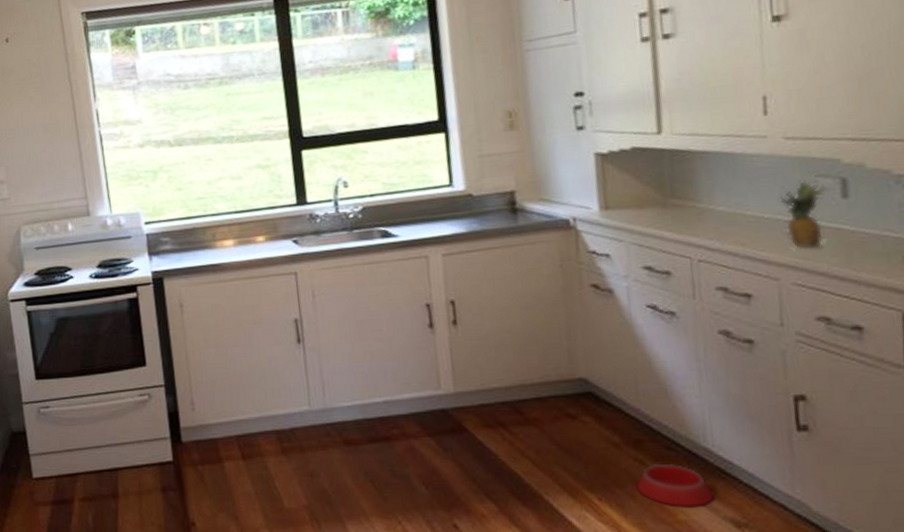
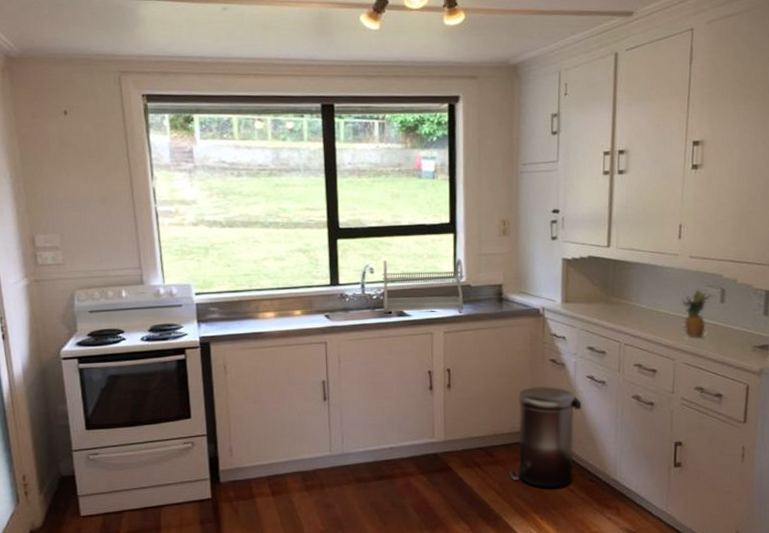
dish rack: none [357,162,466,237] -> present [381,258,464,315]
pedal bin: none [547,320,644,461] -> present [509,386,582,490]
pet bowl: present [636,463,715,508] -> none [567,491,617,522]

